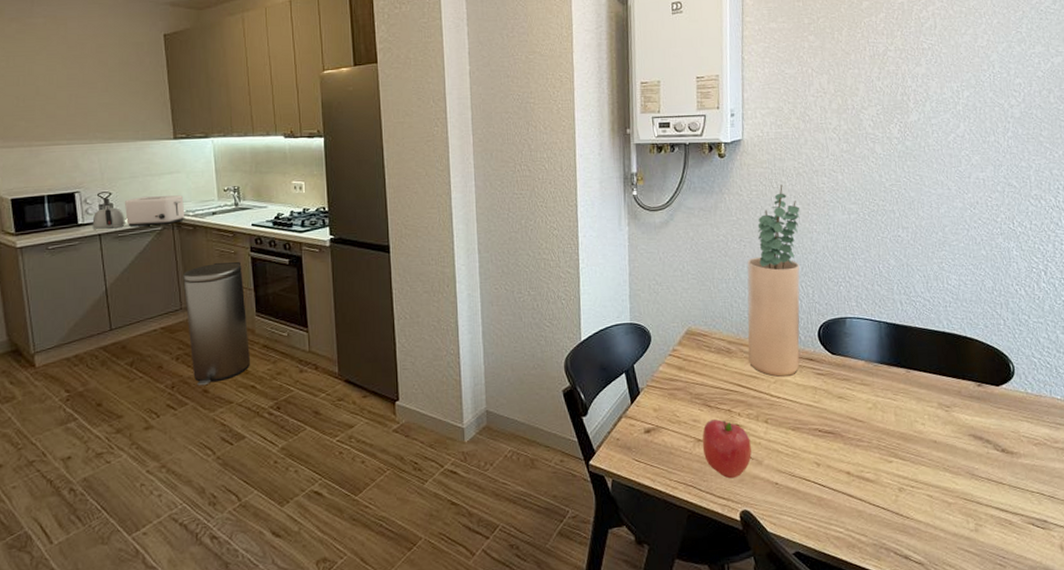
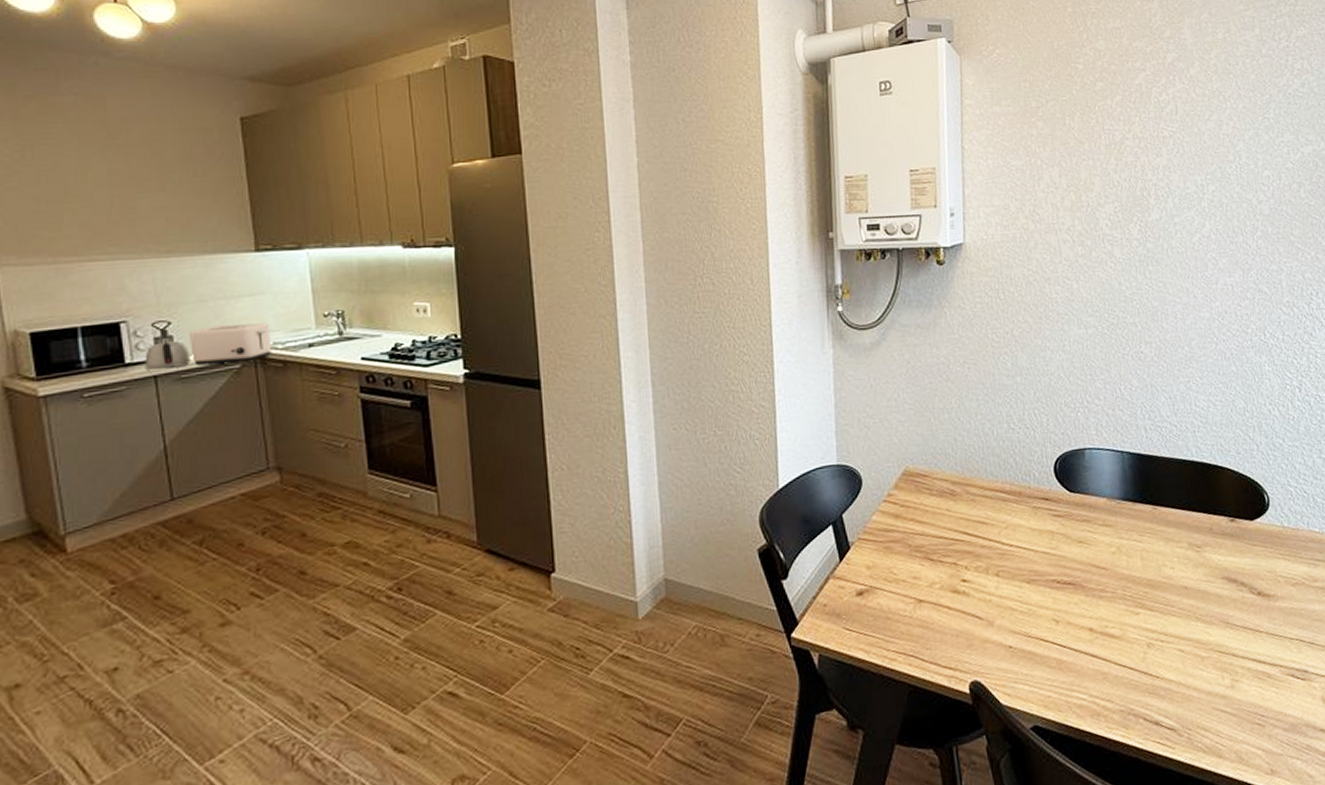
pedal bin: present [183,262,251,386] -> none [270,406,363,567]
fruit: present [702,419,752,479] -> none [923,575,981,645]
vase: present [747,184,800,377] -> none [972,295,1034,522]

